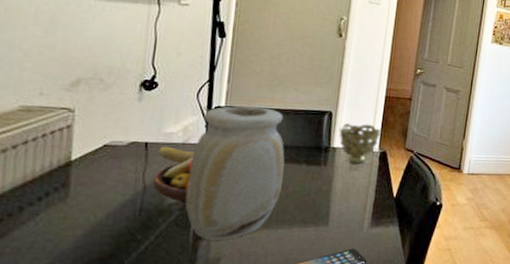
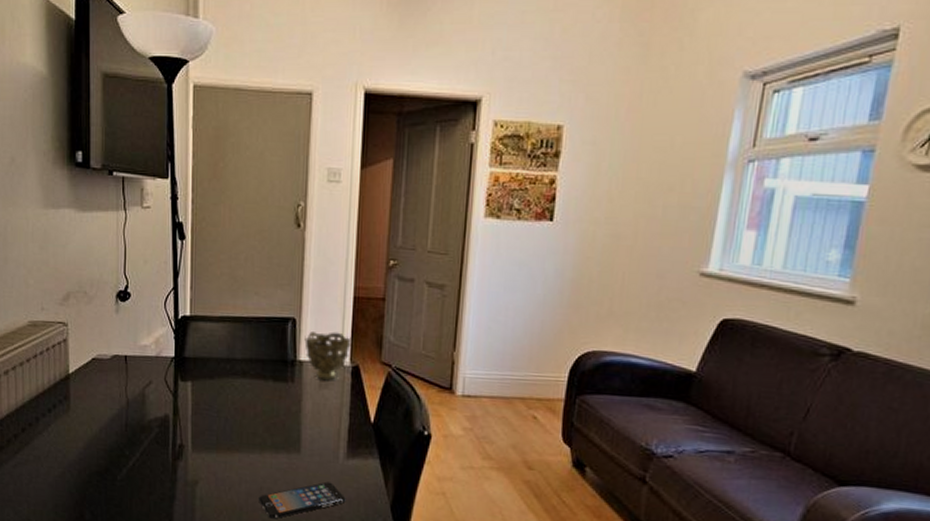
fruit bowl: present [153,146,194,203] -> none [134,359,166,420]
vase: present [185,106,285,240] -> none [163,315,251,461]

